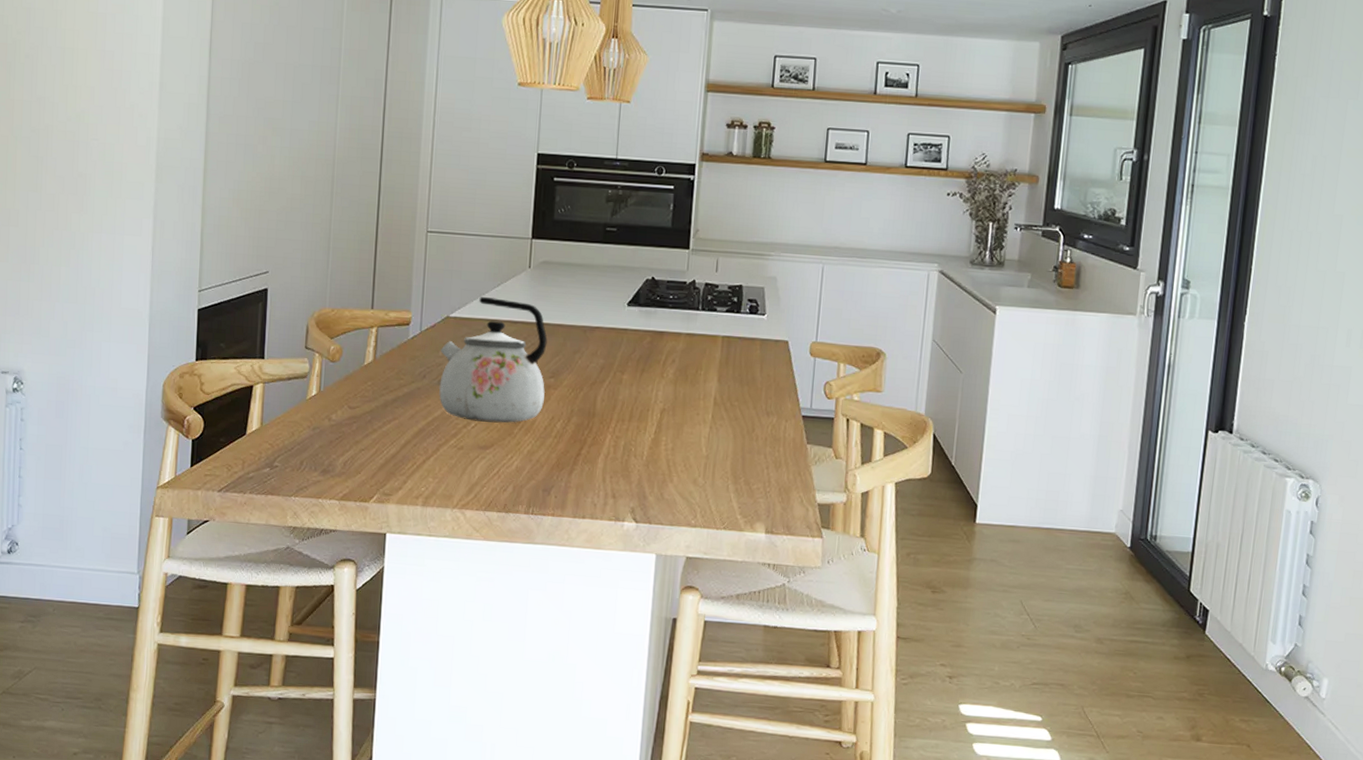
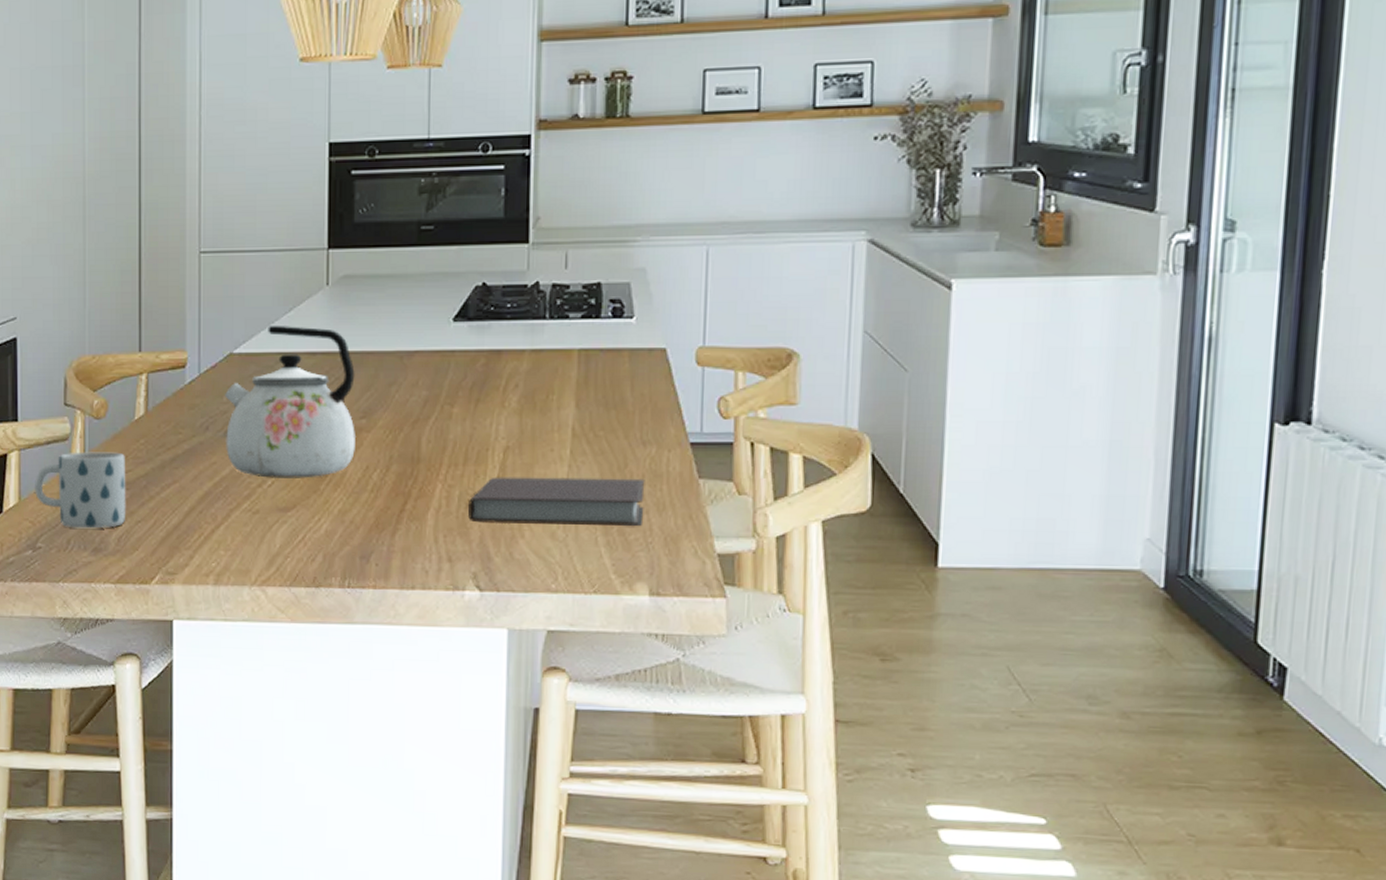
mug: none [275,388,354,453] -> present [35,452,126,529]
notebook: none [630,432,767,479] -> present [468,477,645,527]

